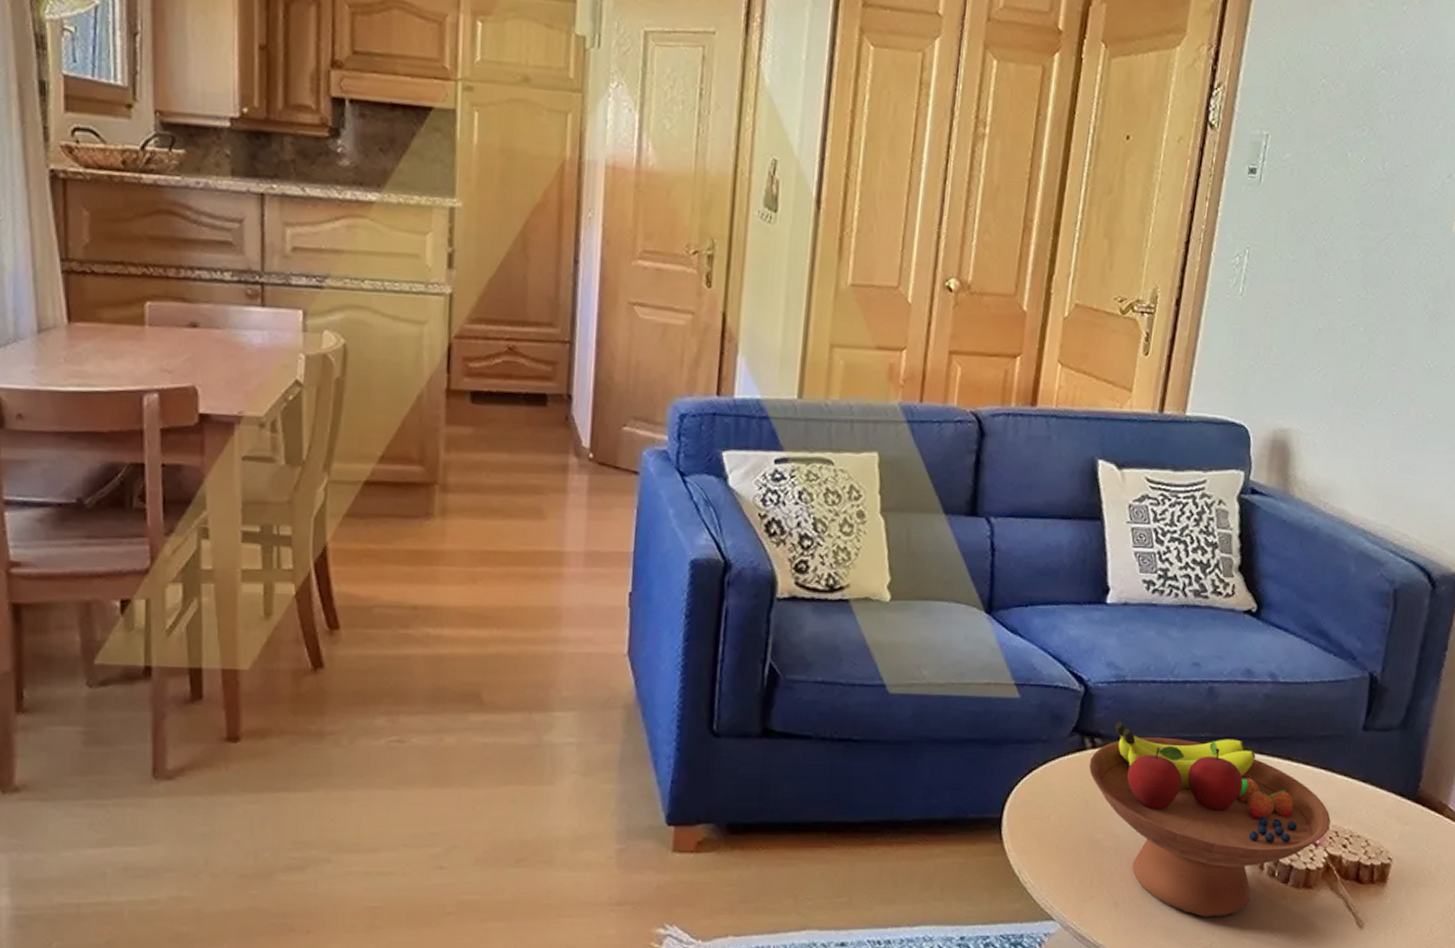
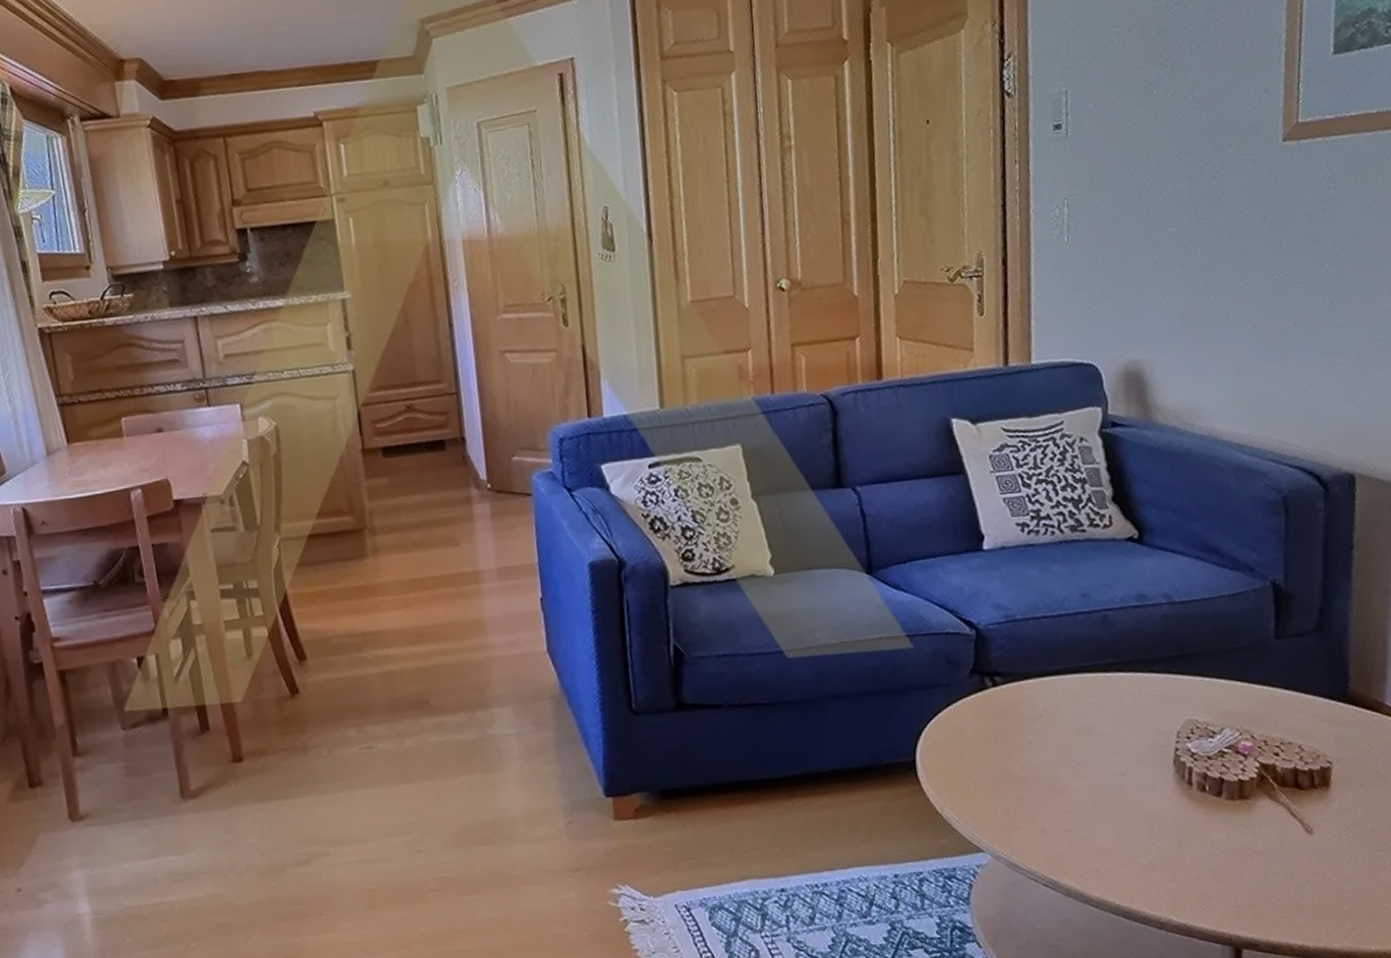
fruit bowl: present [1088,722,1331,917] -> none [992,658,1256,837]

